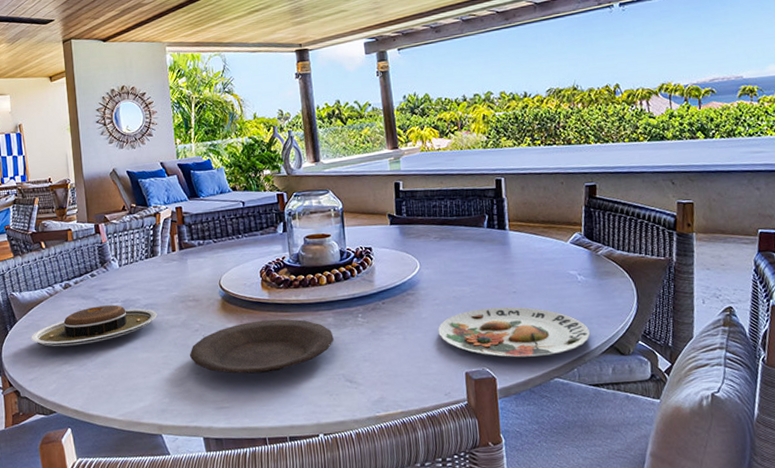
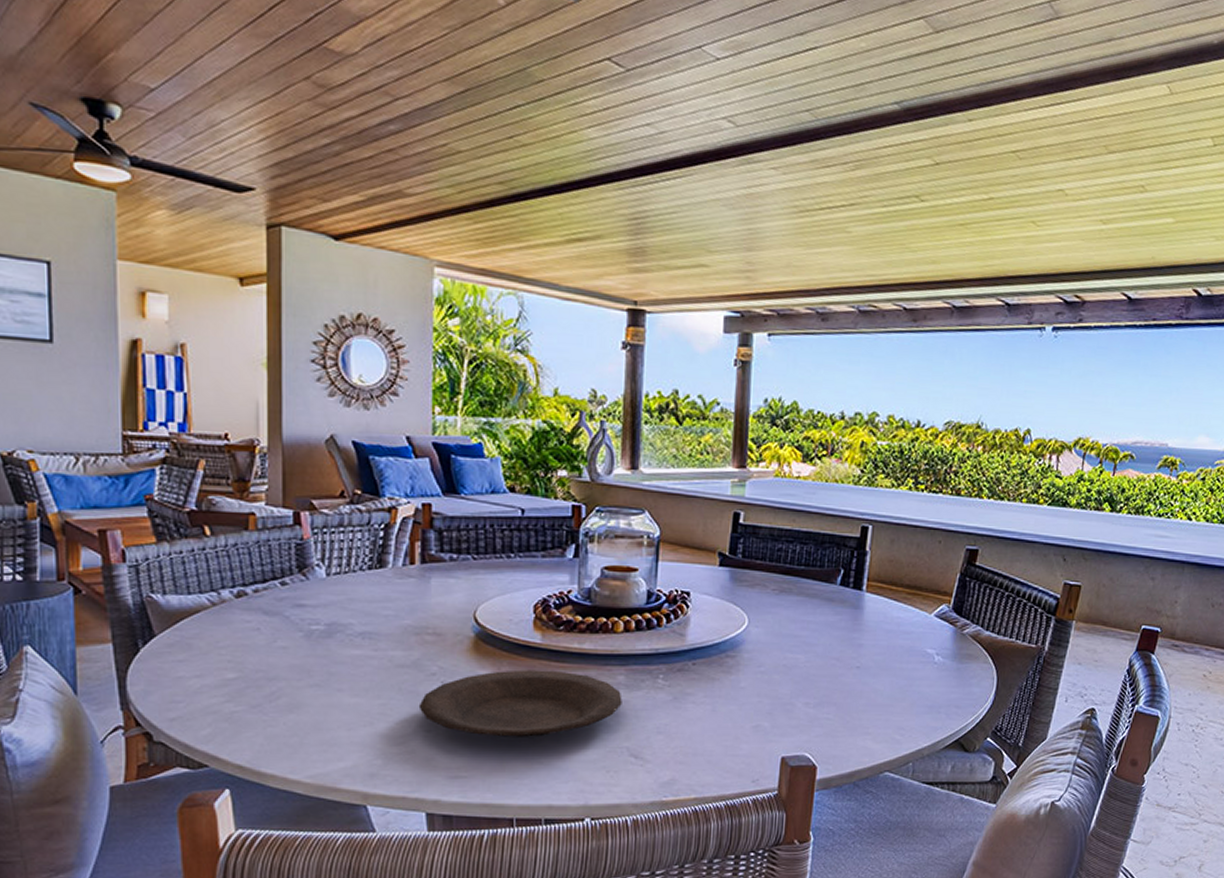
plate: present [30,305,157,347] -> none [175,627,378,678]
plate: present [438,306,591,358] -> none [757,683,936,745]

